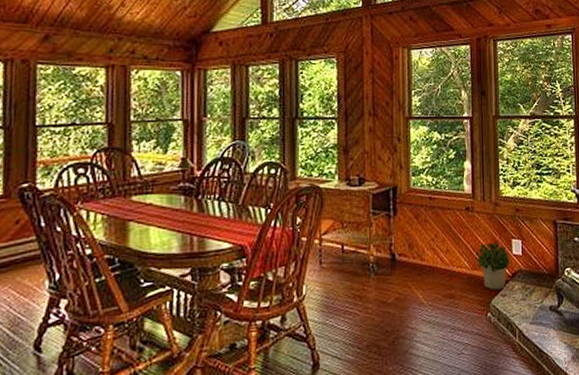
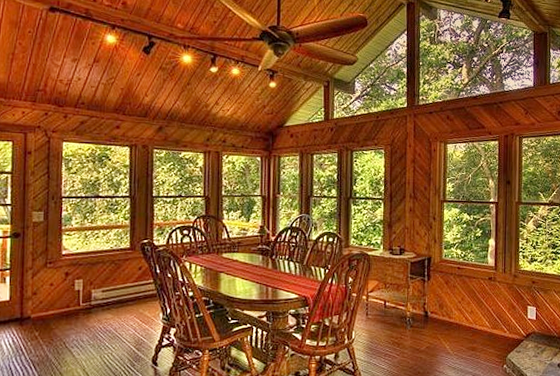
potted plant: present [476,242,510,290] -> none [496,307,525,347]

